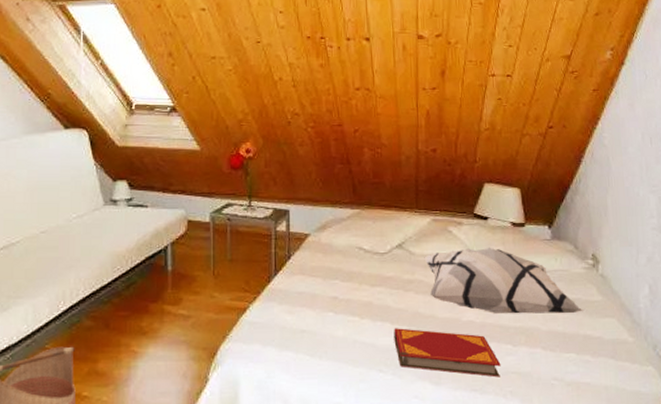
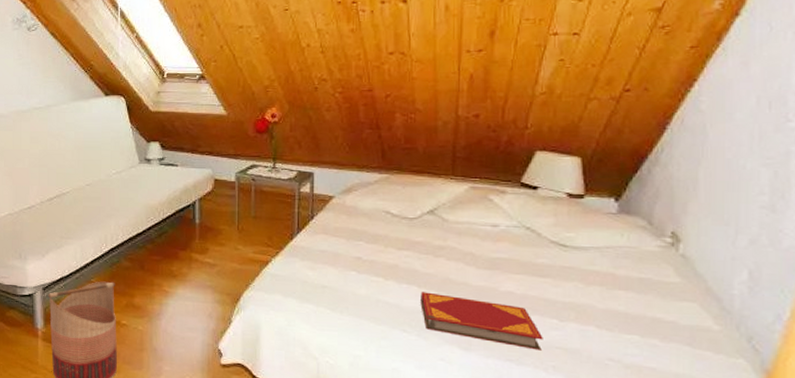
decorative pillow: present [424,247,583,314] -> none [458,217,654,293]

